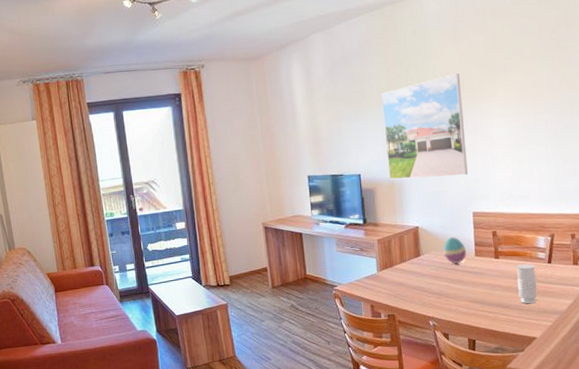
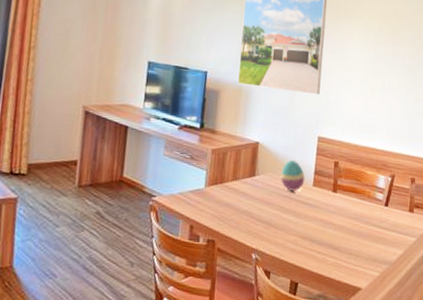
candle: present [516,264,538,304] -> none [350,202,371,249]

